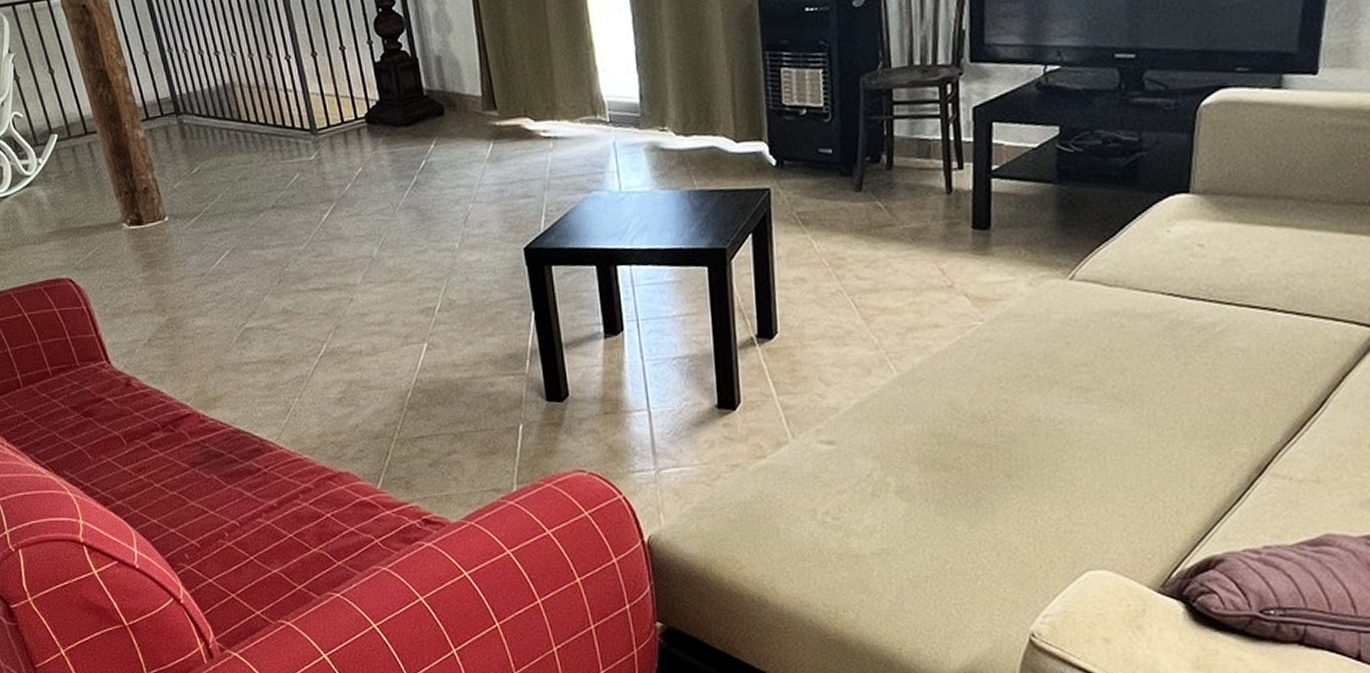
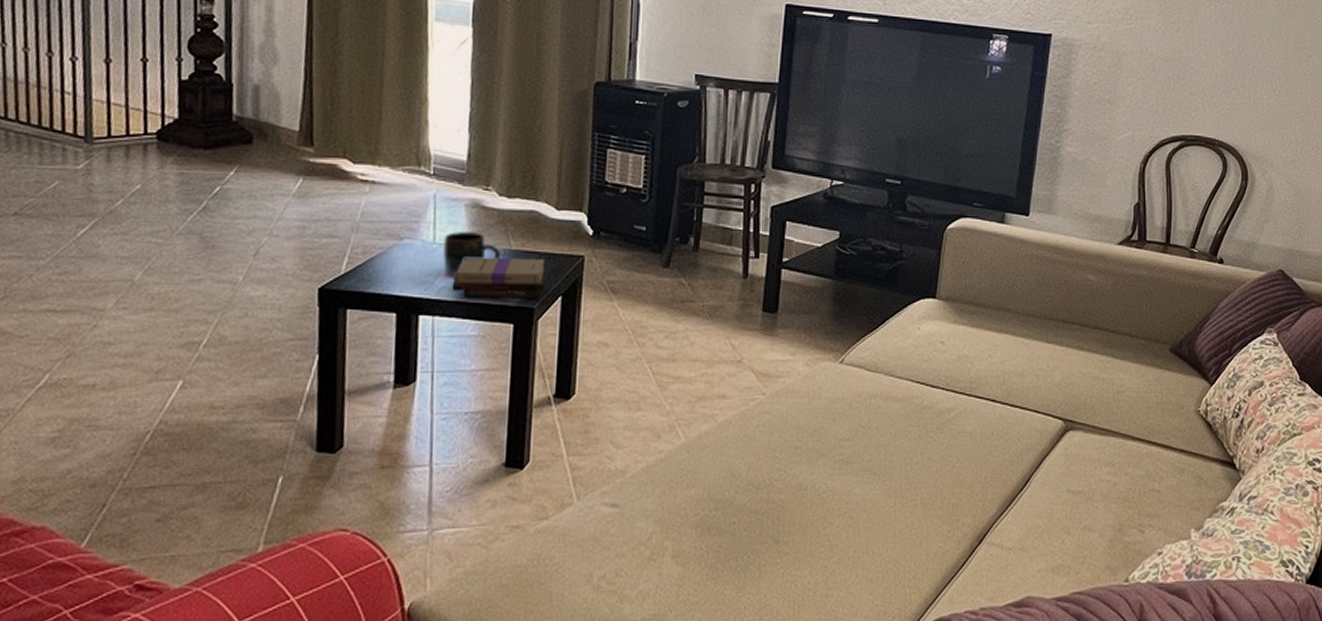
mug: none [629,176,685,227] -> present [443,232,500,279]
books: none [643,195,733,244] -> present [451,257,545,299]

